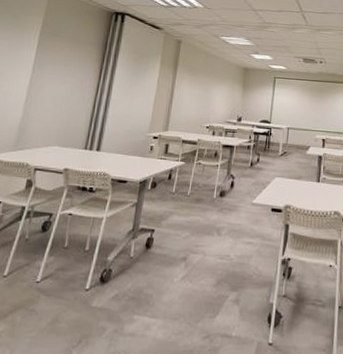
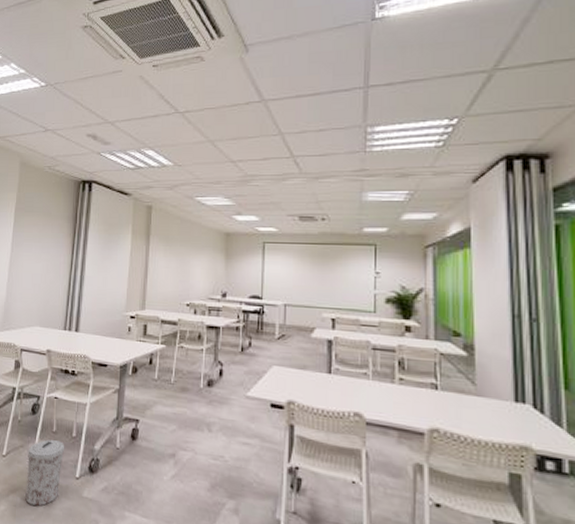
trash can: none [27,255,77,323] -> present [25,439,65,507]

